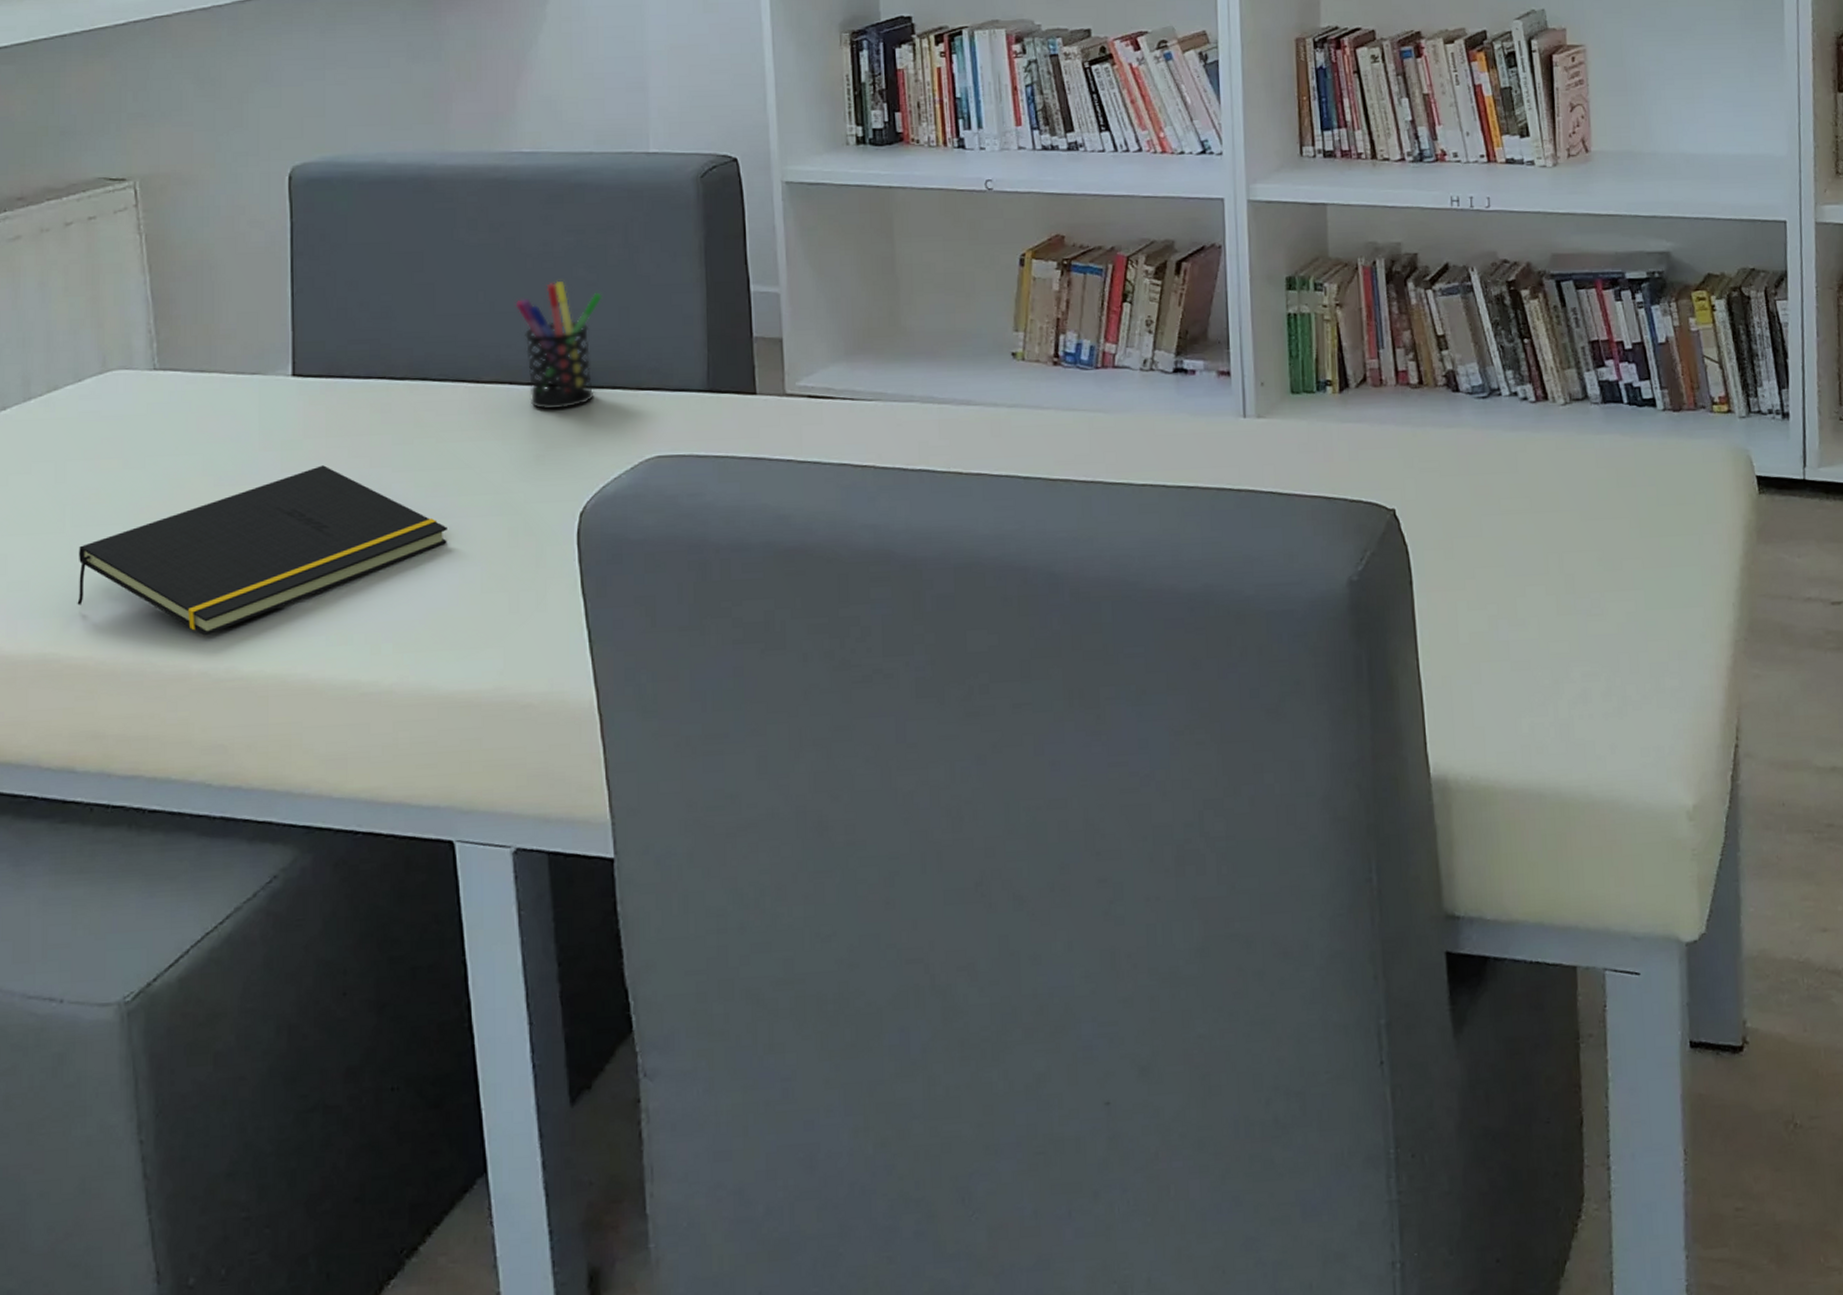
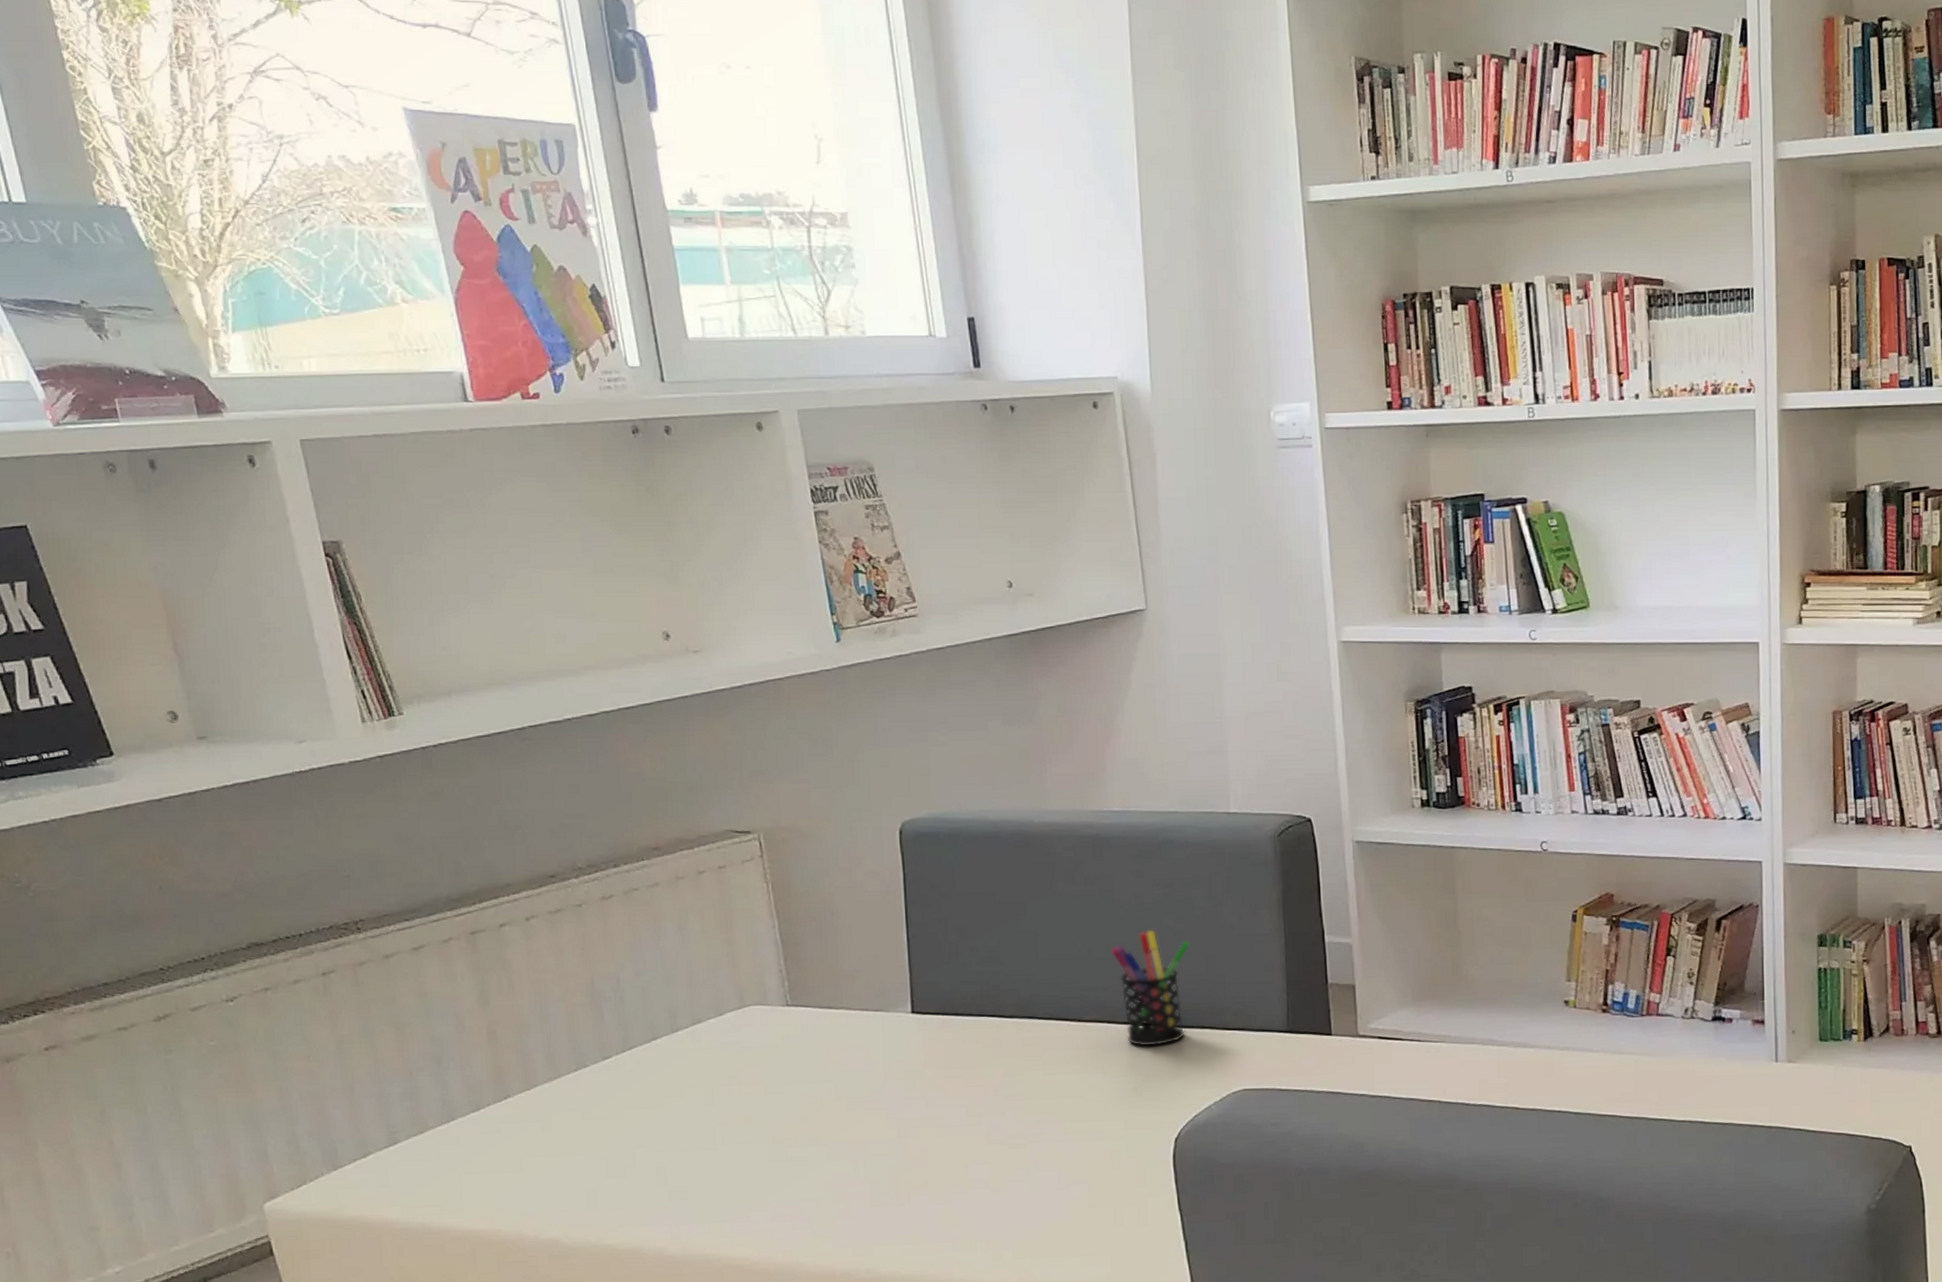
notepad: present [77,465,447,636] -> none [730,1093,1057,1241]

